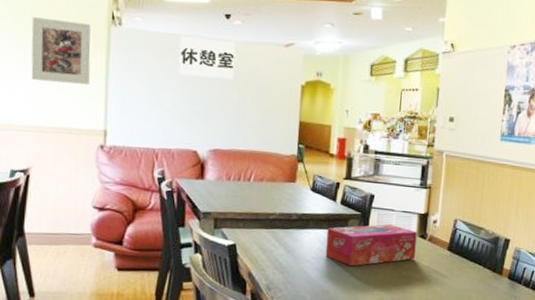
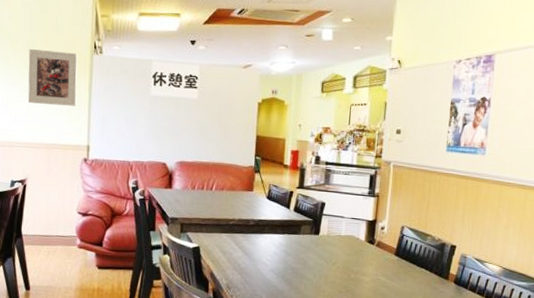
tissue box: present [325,224,417,267] -> none [280,230,366,269]

